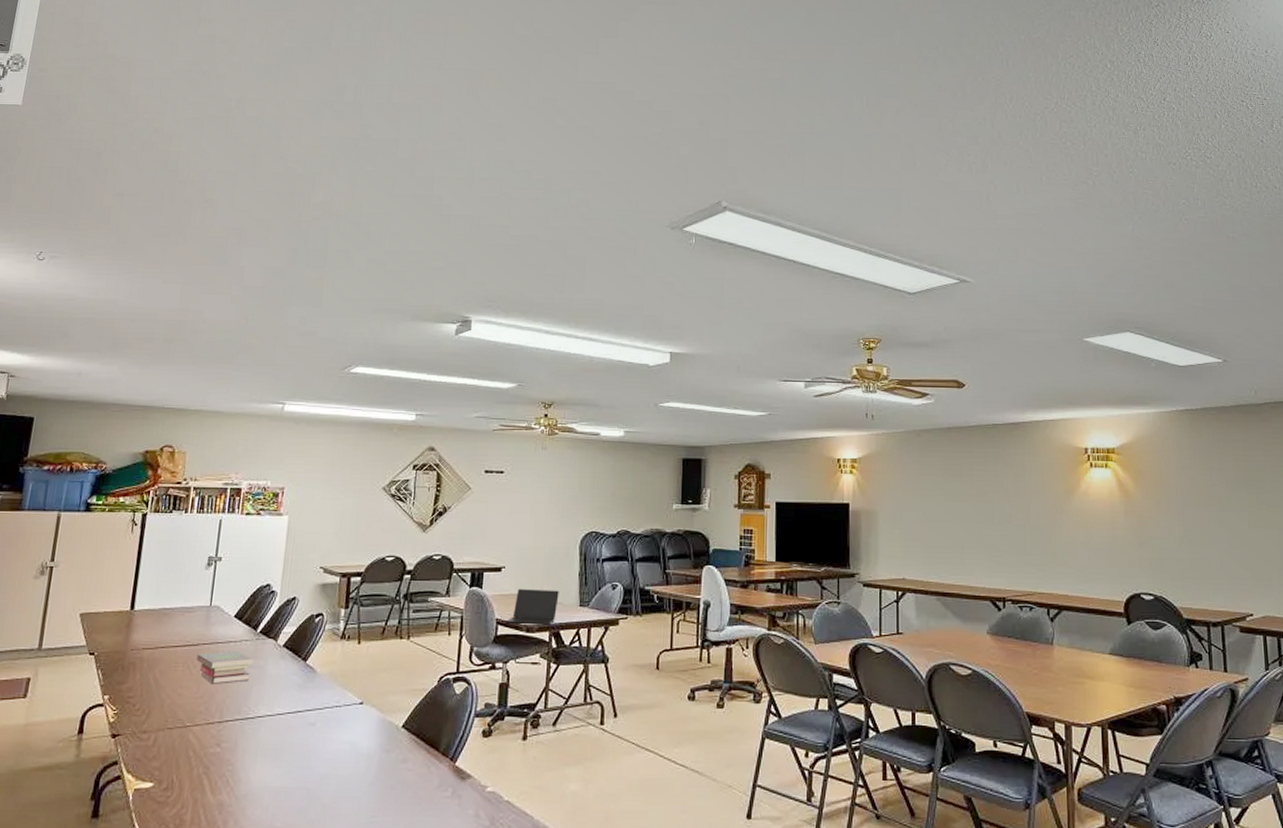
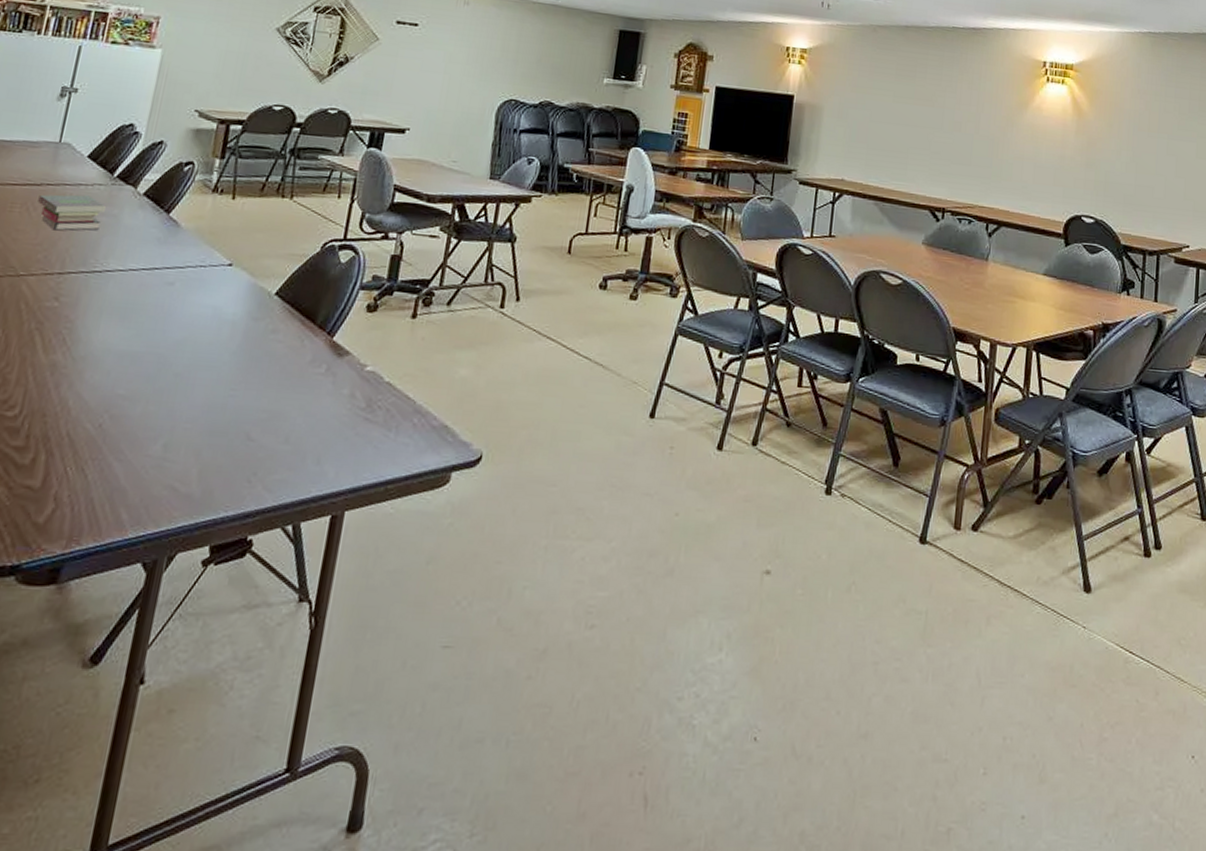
laptop: present [505,589,559,625] -> none [404,155,468,197]

